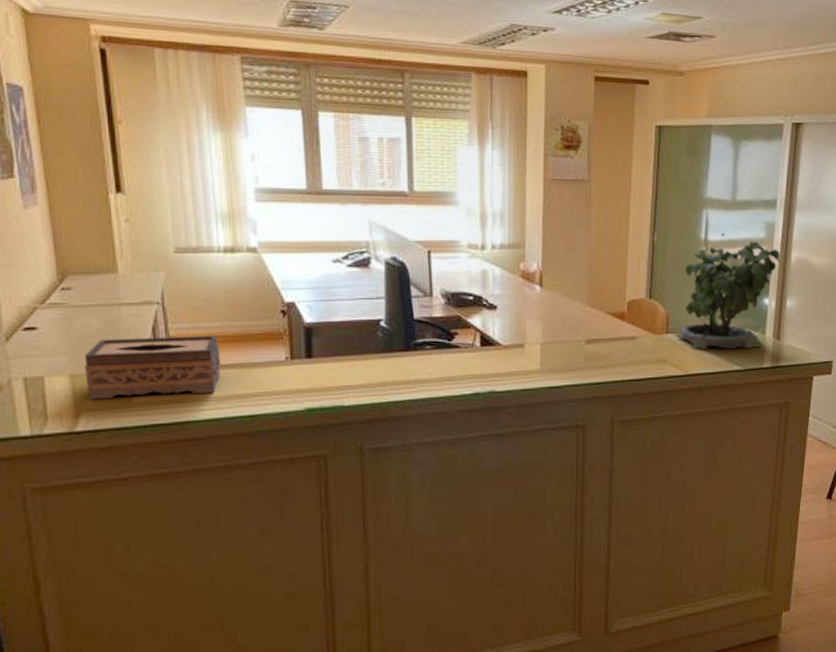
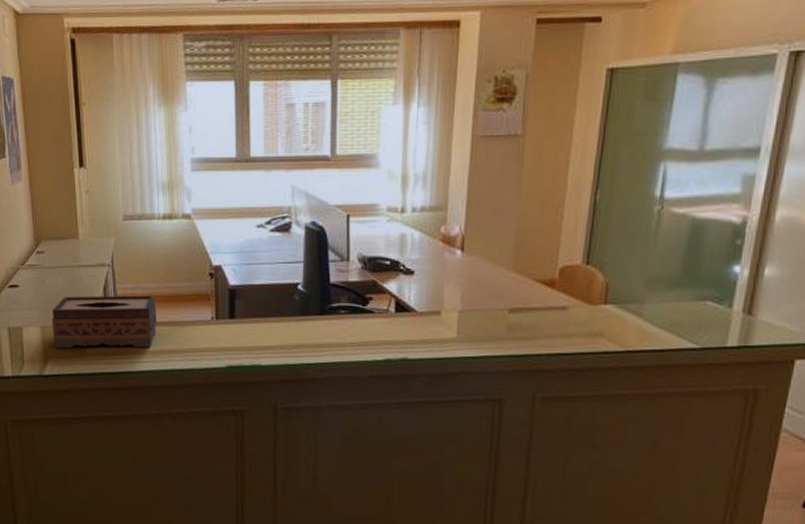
potted plant: present [677,232,781,350] -> none [617,188,761,325]

